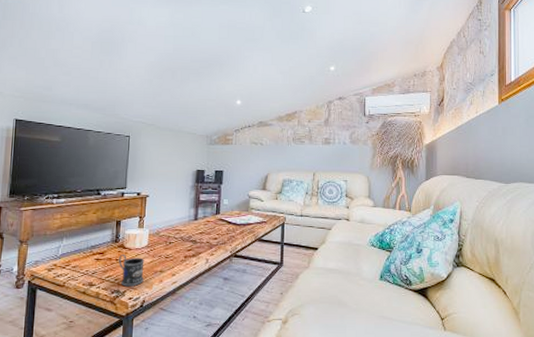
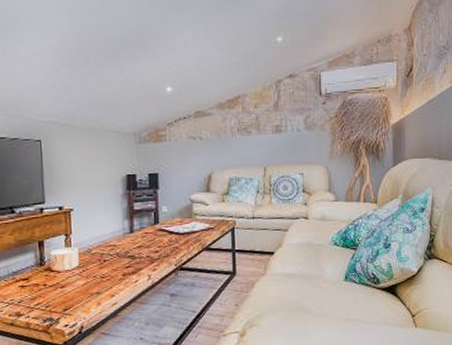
mug: present [119,255,145,287] -> none [47,278,79,313]

